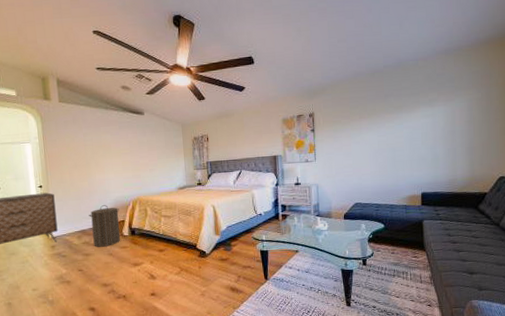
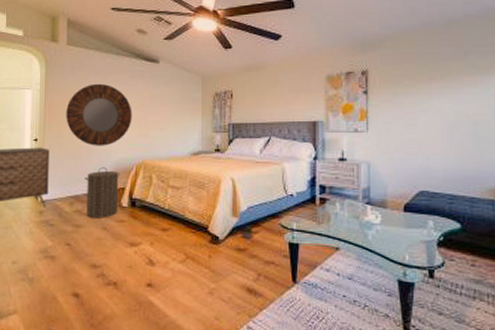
home mirror: none [65,134,125,188] -> present [66,83,132,146]

